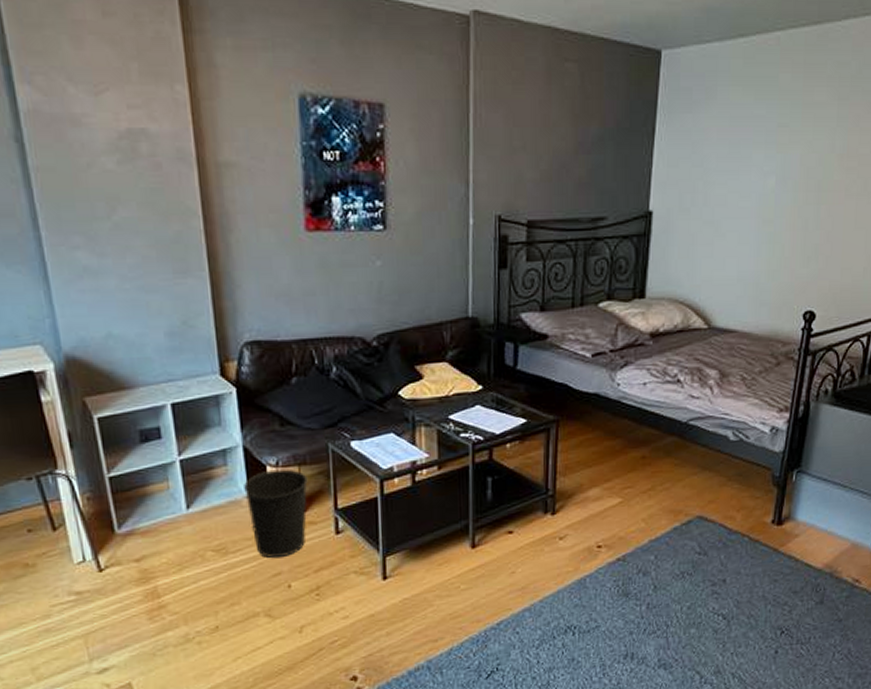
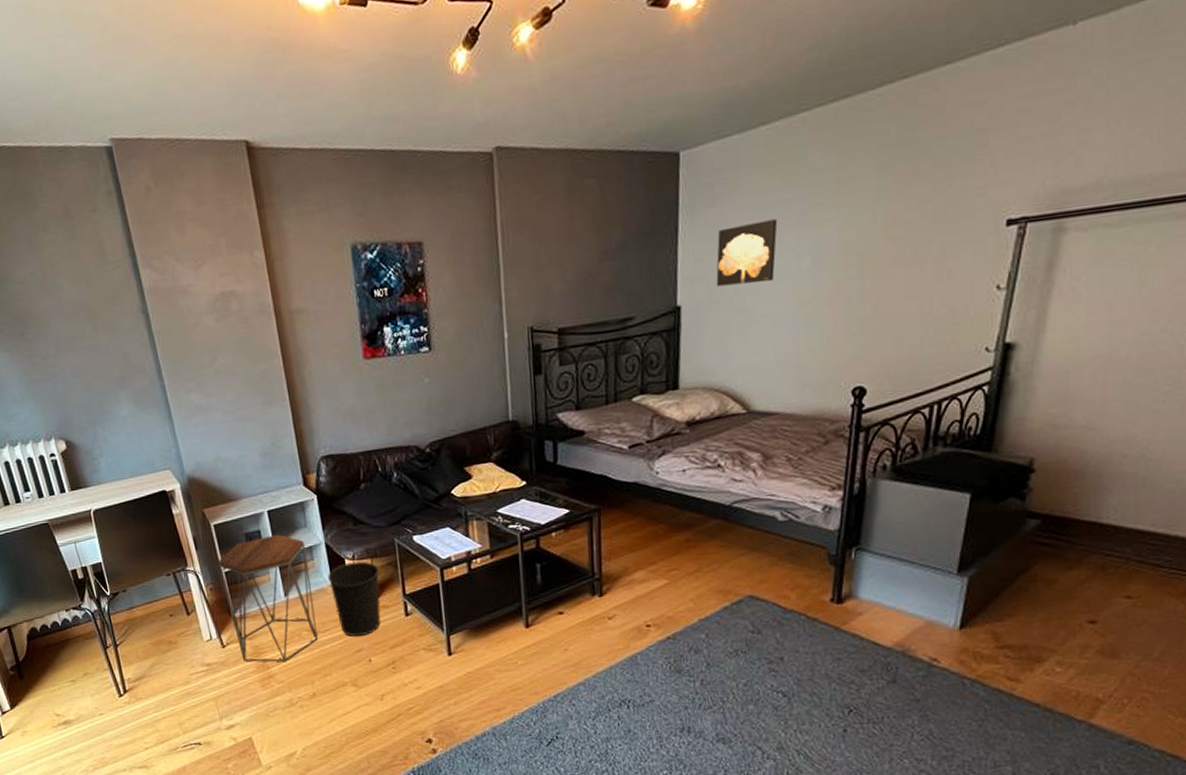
side table: none [99,432,226,589] -> present [217,534,318,662]
wall art: none [688,134,748,197] -> present [716,219,778,287]

